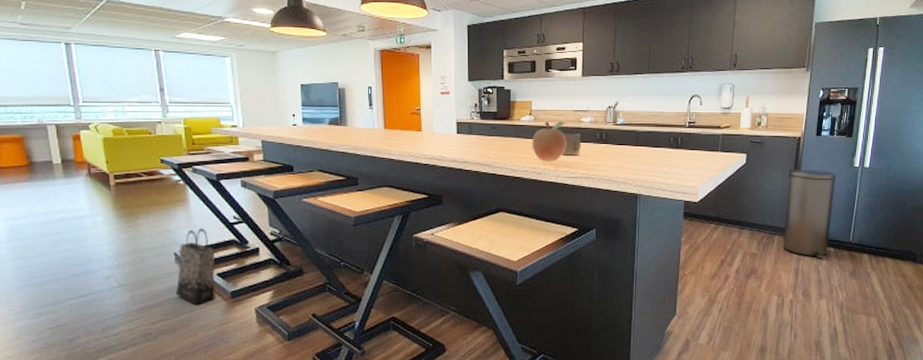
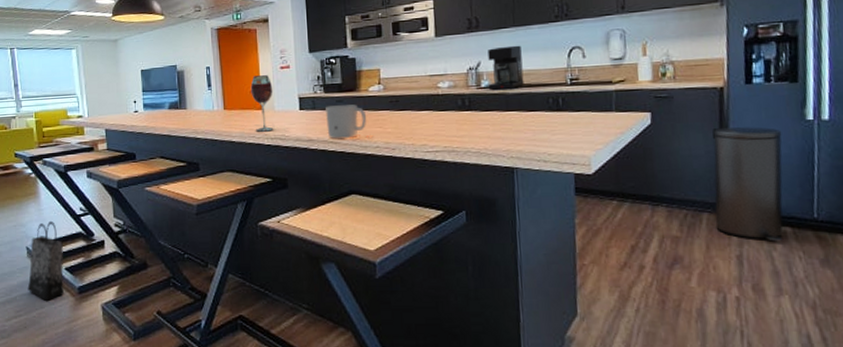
wineglass: none [411,99,433,152] -> present [250,75,274,132]
mug: none [481,132,518,163] -> present [326,104,367,140]
fruit: present [532,120,567,162] -> none [383,88,424,135]
cup: present [562,132,581,156] -> none [419,100,441,127]
coffee maker: none [622,90,652,128] -> present [488,45,524,90]

